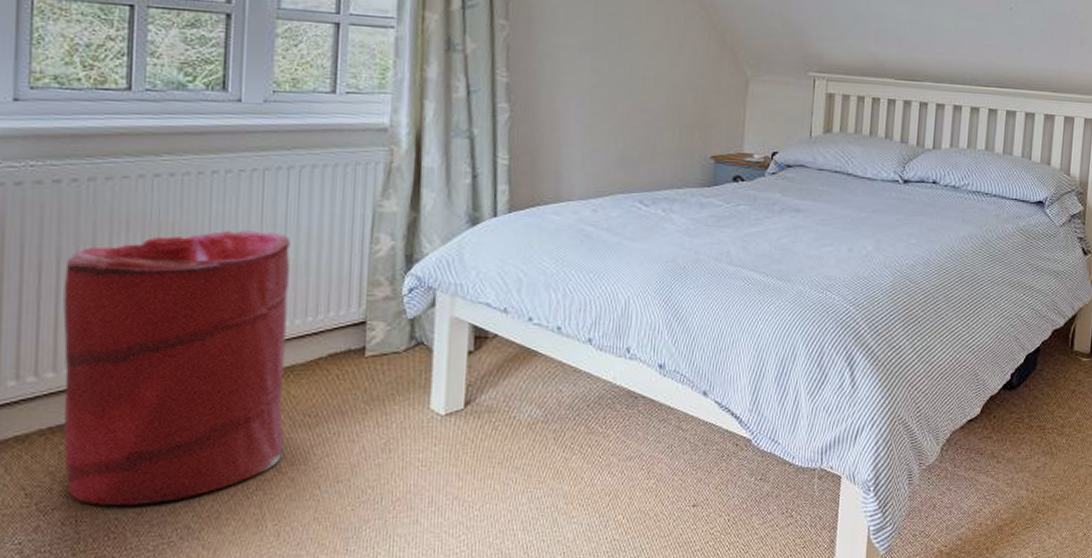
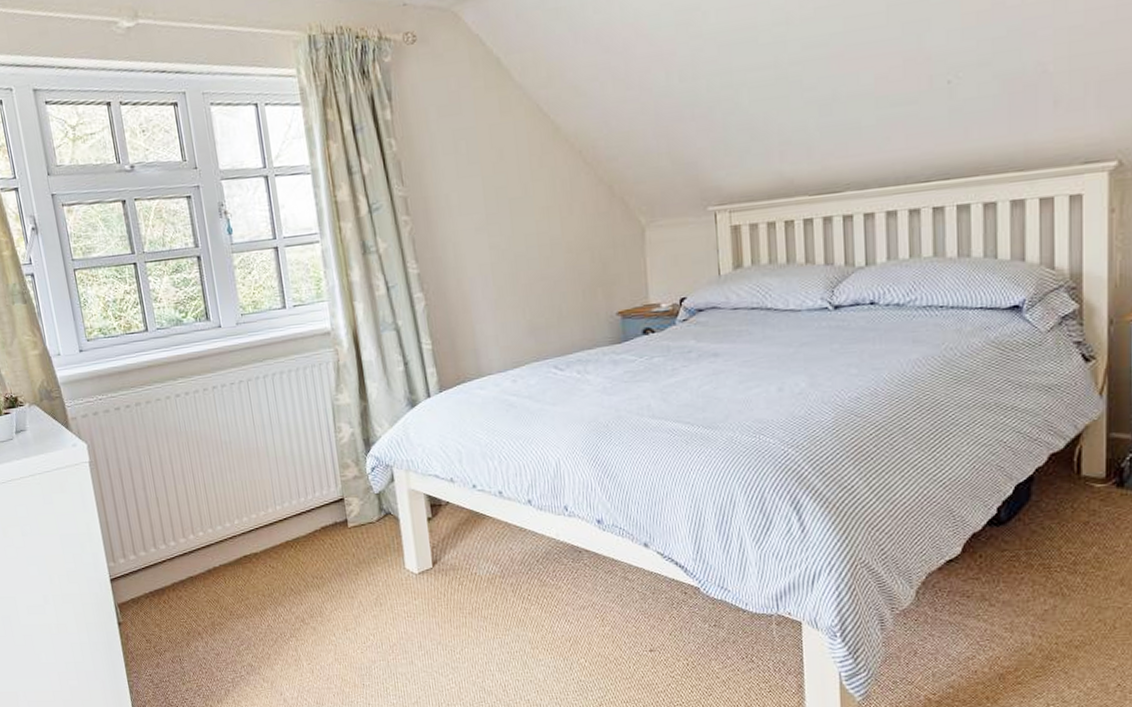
laundry hamper: present [63,230,291,506] -> none [135,431,304,649]

